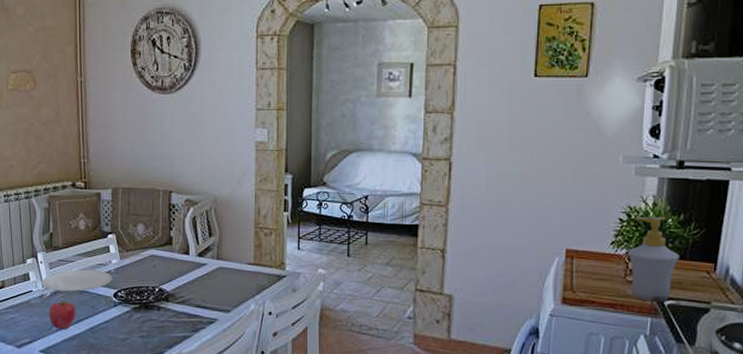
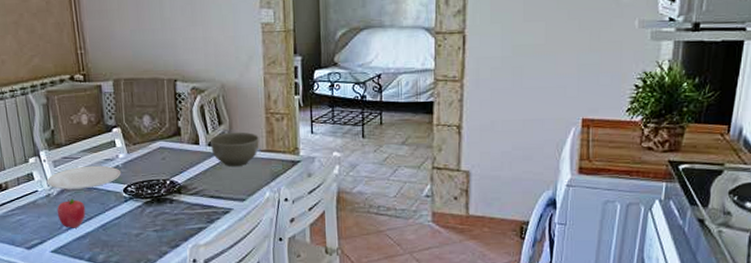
bowl: none [199,244,247,278] -> present [209,132,259,166]
soap bottle: present [628,216,680,302] -> none [644,80,695,167]

